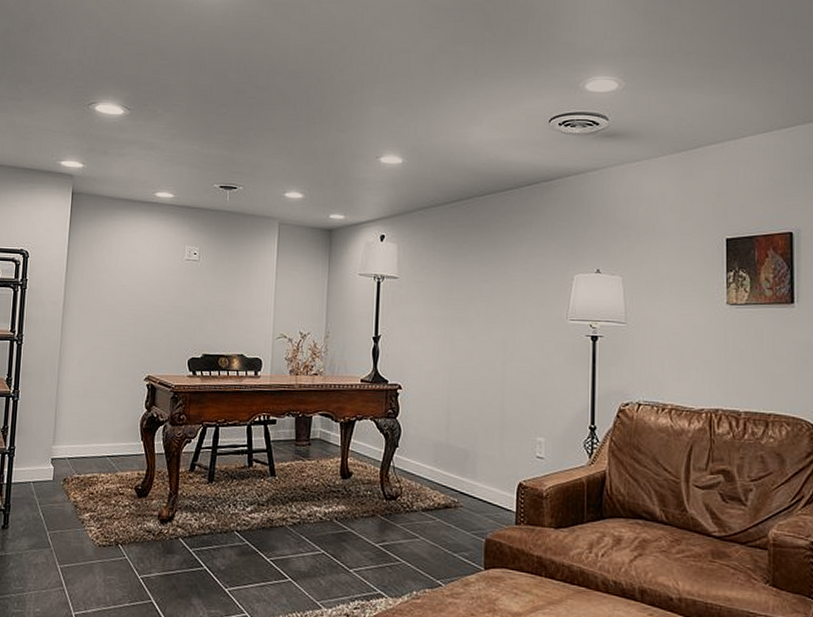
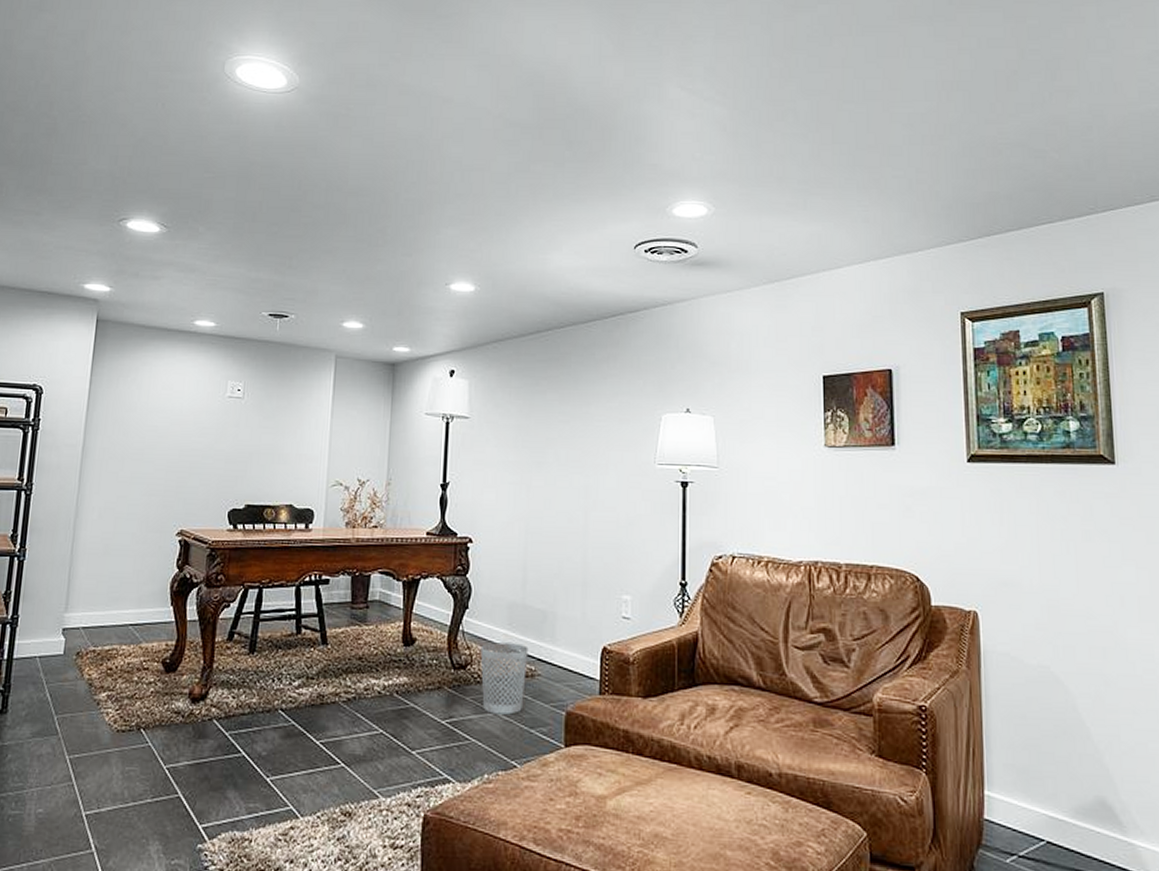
wastebasket: none [409,477,452,540] -> present [480,642,529,715]

